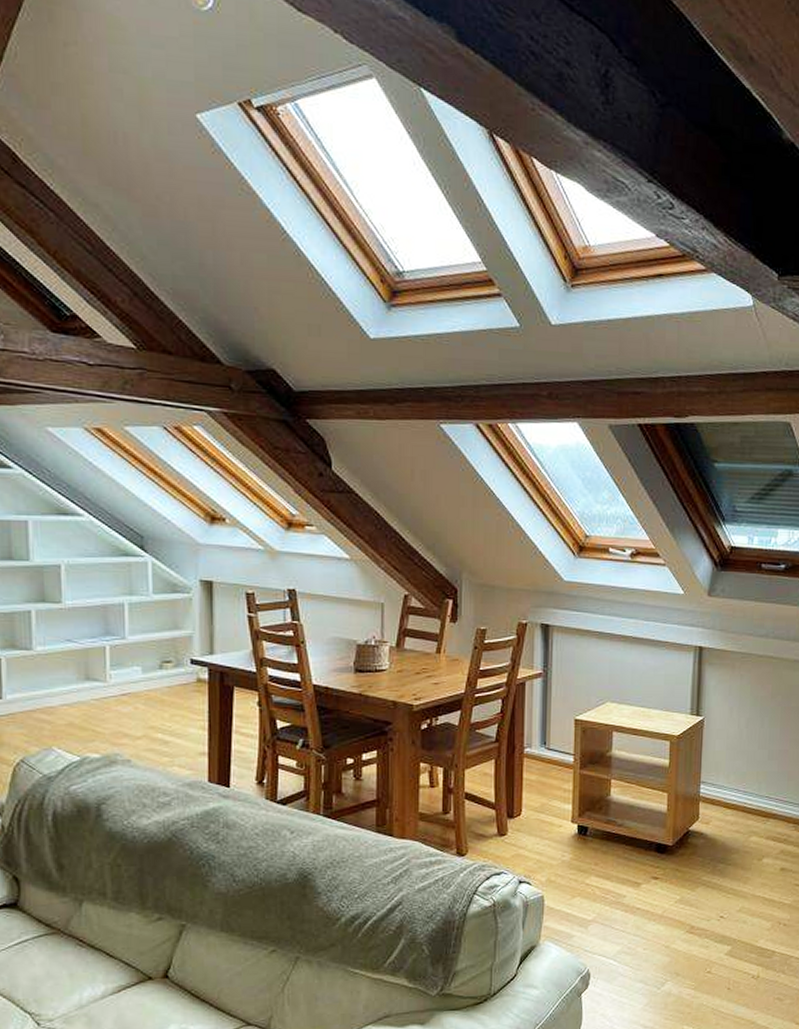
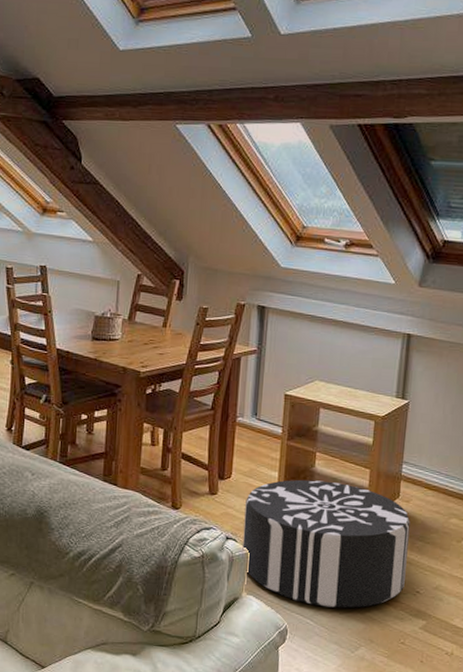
pouf: none [537,809,711,944] -> present [242,479,411,609]

